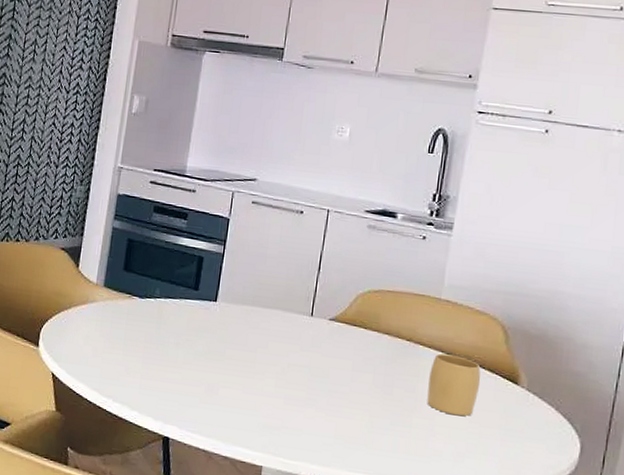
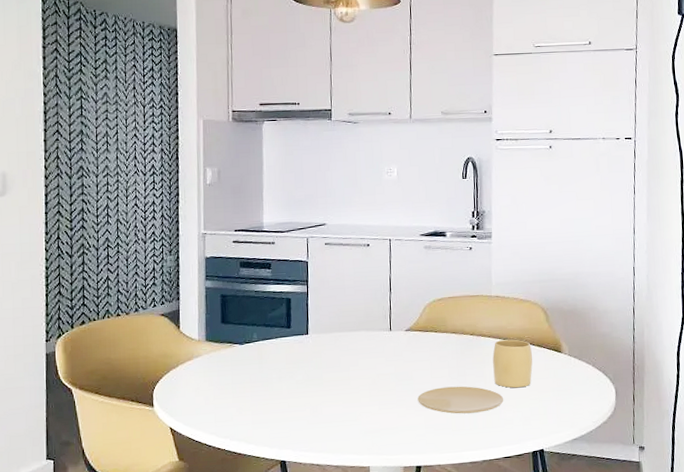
plate: none [330,394,436,435] -> present [417,386,504,414]

